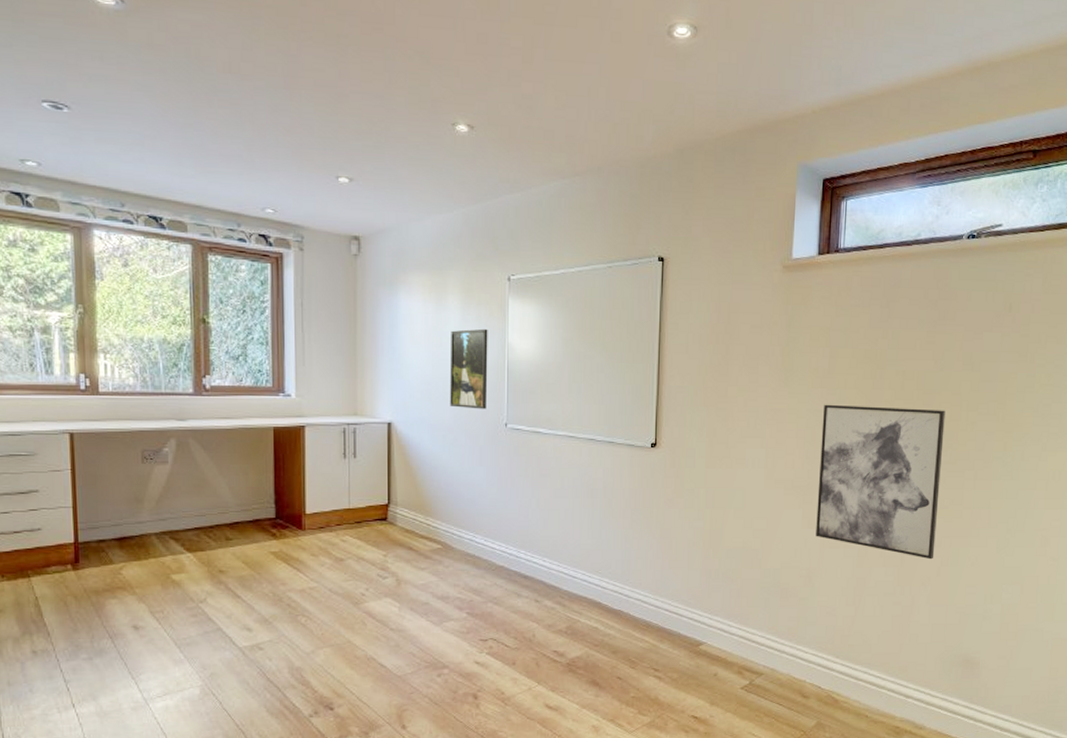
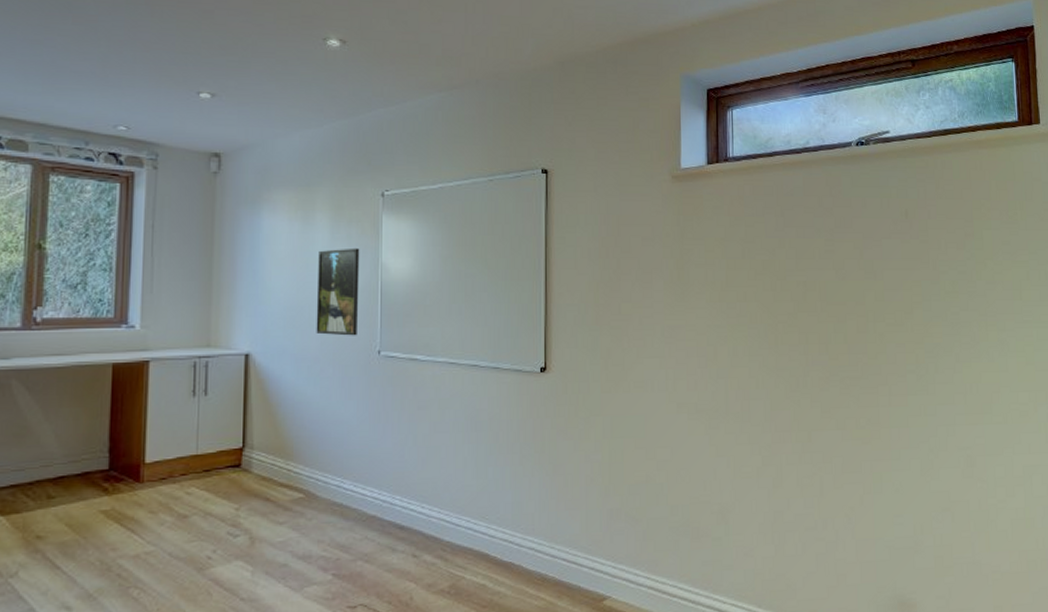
wall art: present [816,404,946,560] -> none [723,319,856,487]

